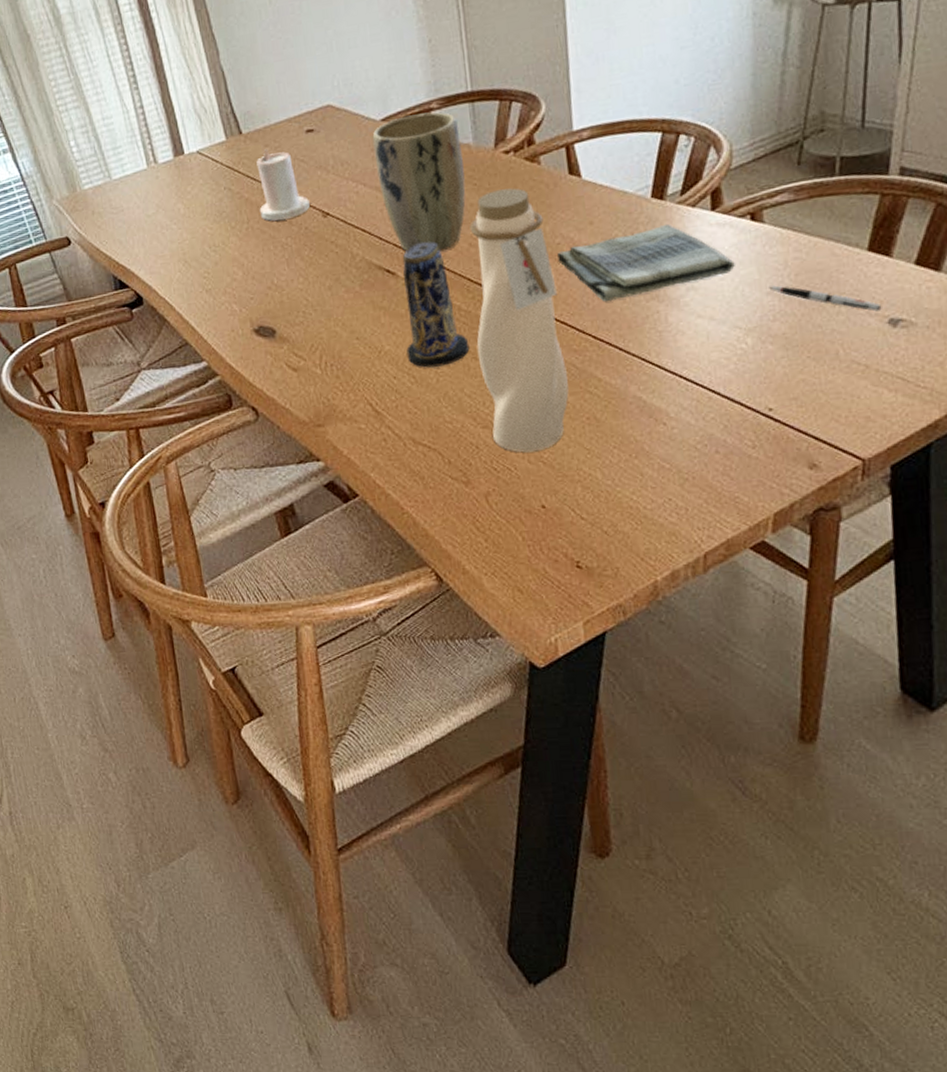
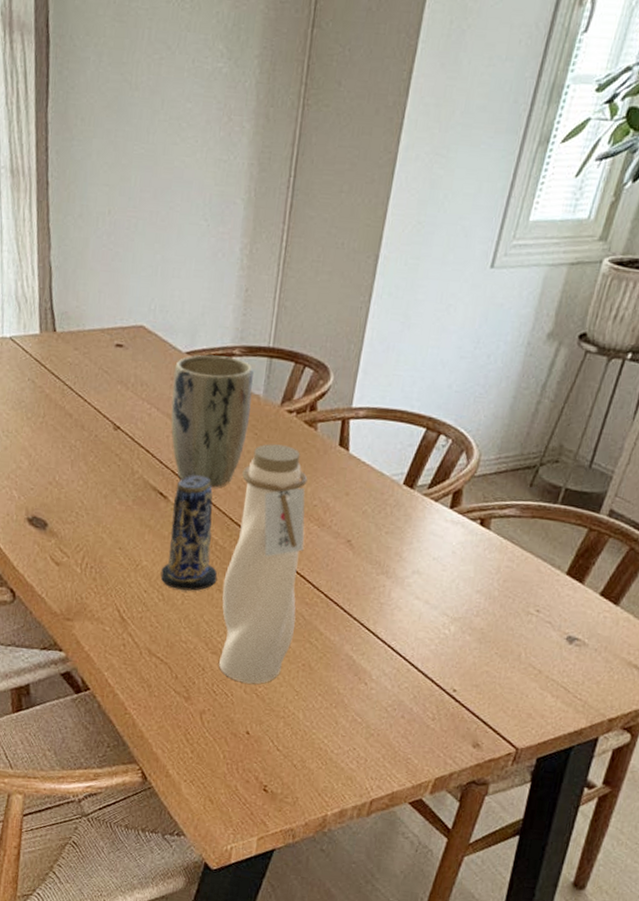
candle: present [256,149,310,221] -> none [56,352,104,423]
dish towel: present [557,223,735,302] -> none [311,510,458,567]
pen: present [769,285,882,312] -> none [480,585,565,628]

